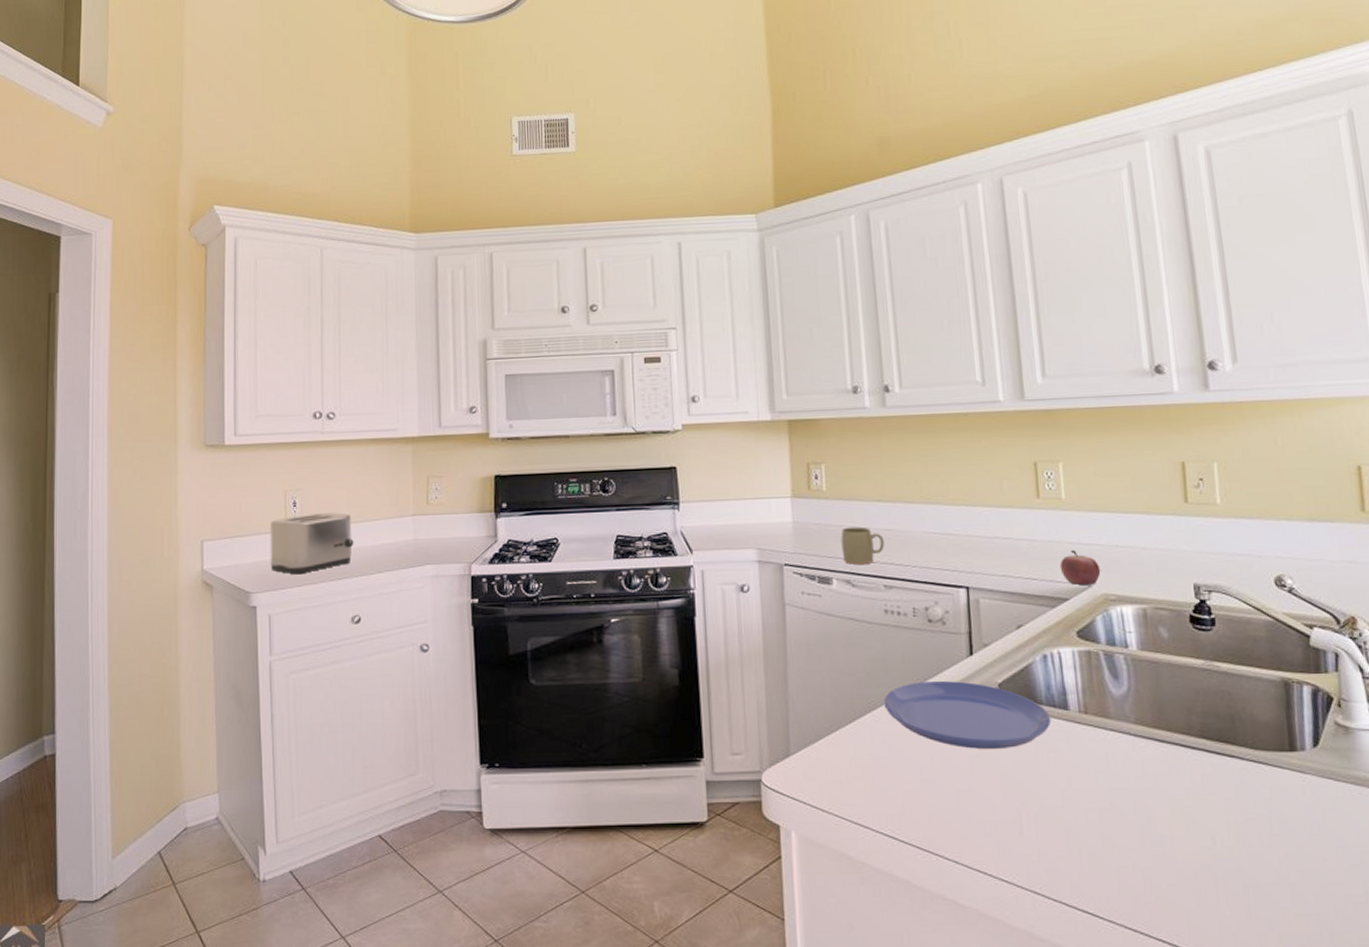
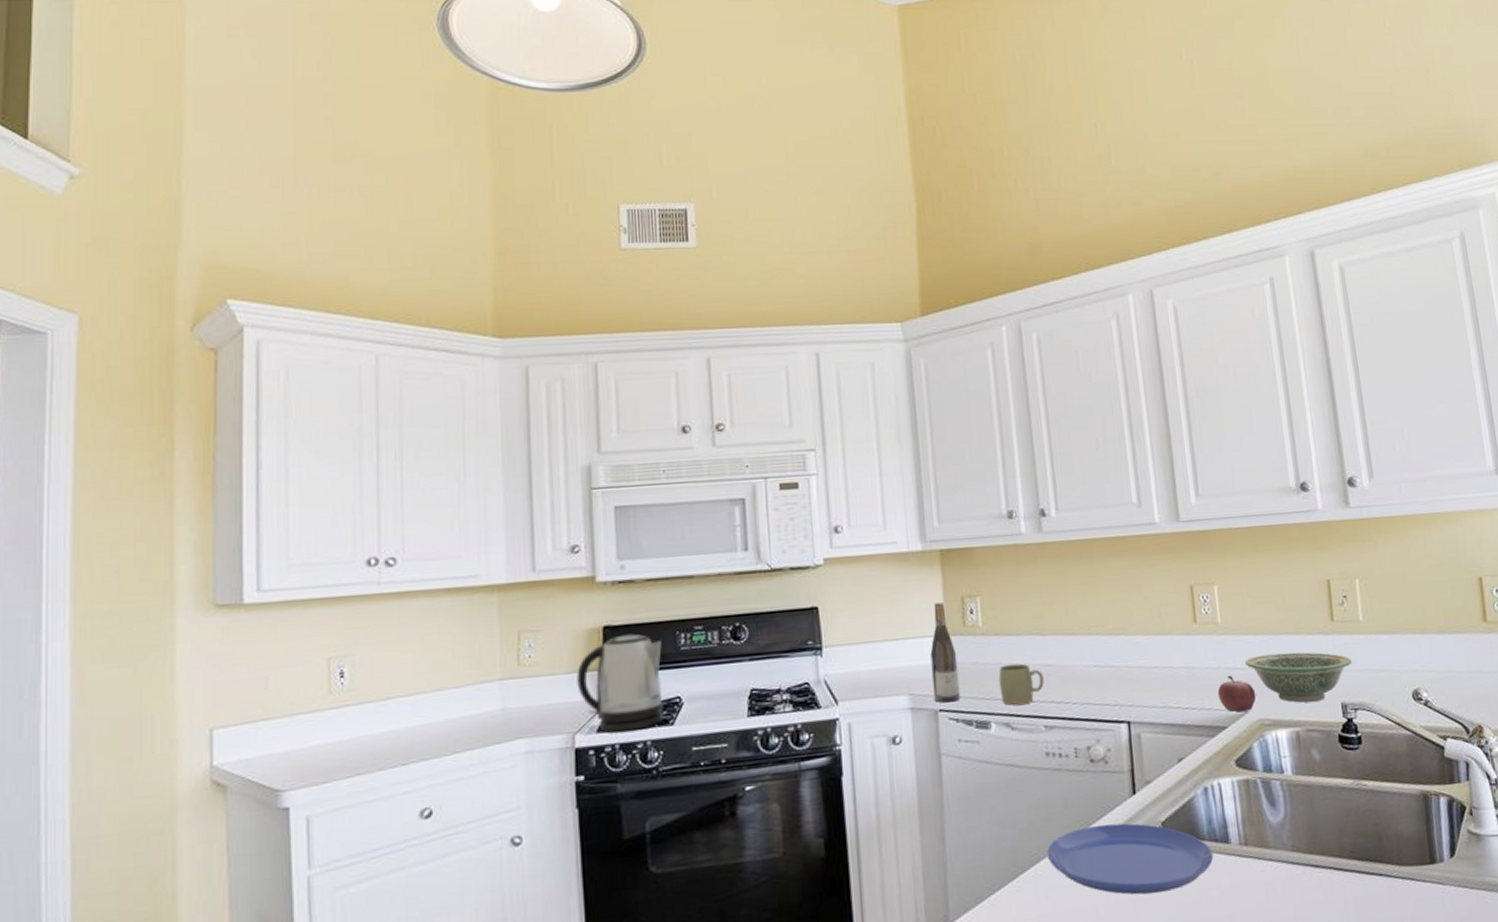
toaster: present [270,512,354,575] -> none [307,681,423,763]
kettle: none [473,483,544,565] -> present [576,634,664,733]
wine bottle: none [777,468,805,558] -> present [930,603,961,703]
bowl: none [1089,531,1208,581] -> present [1244,652,1353,703]

